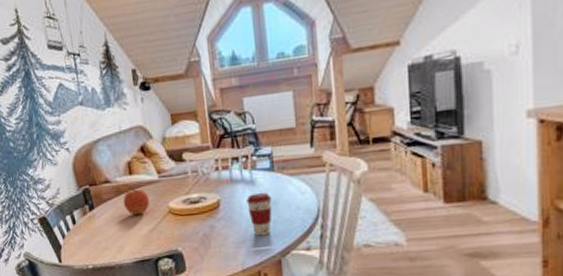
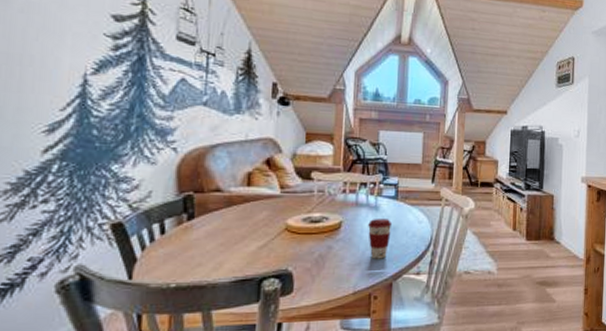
fruit: present [123,189,150,216] -> none [232,201,266,230]

